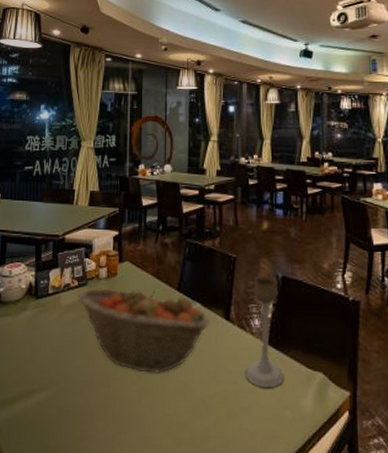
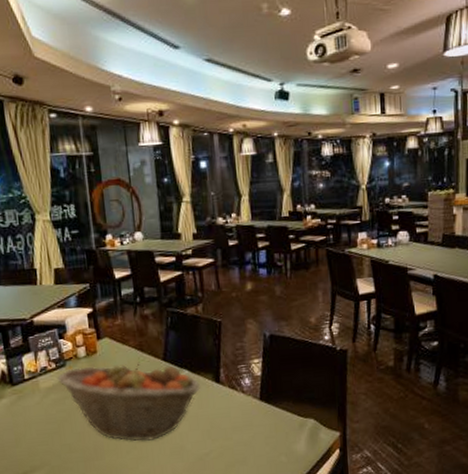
candle holder: present [245,276,284,389] -> none [238,336,277,440]

